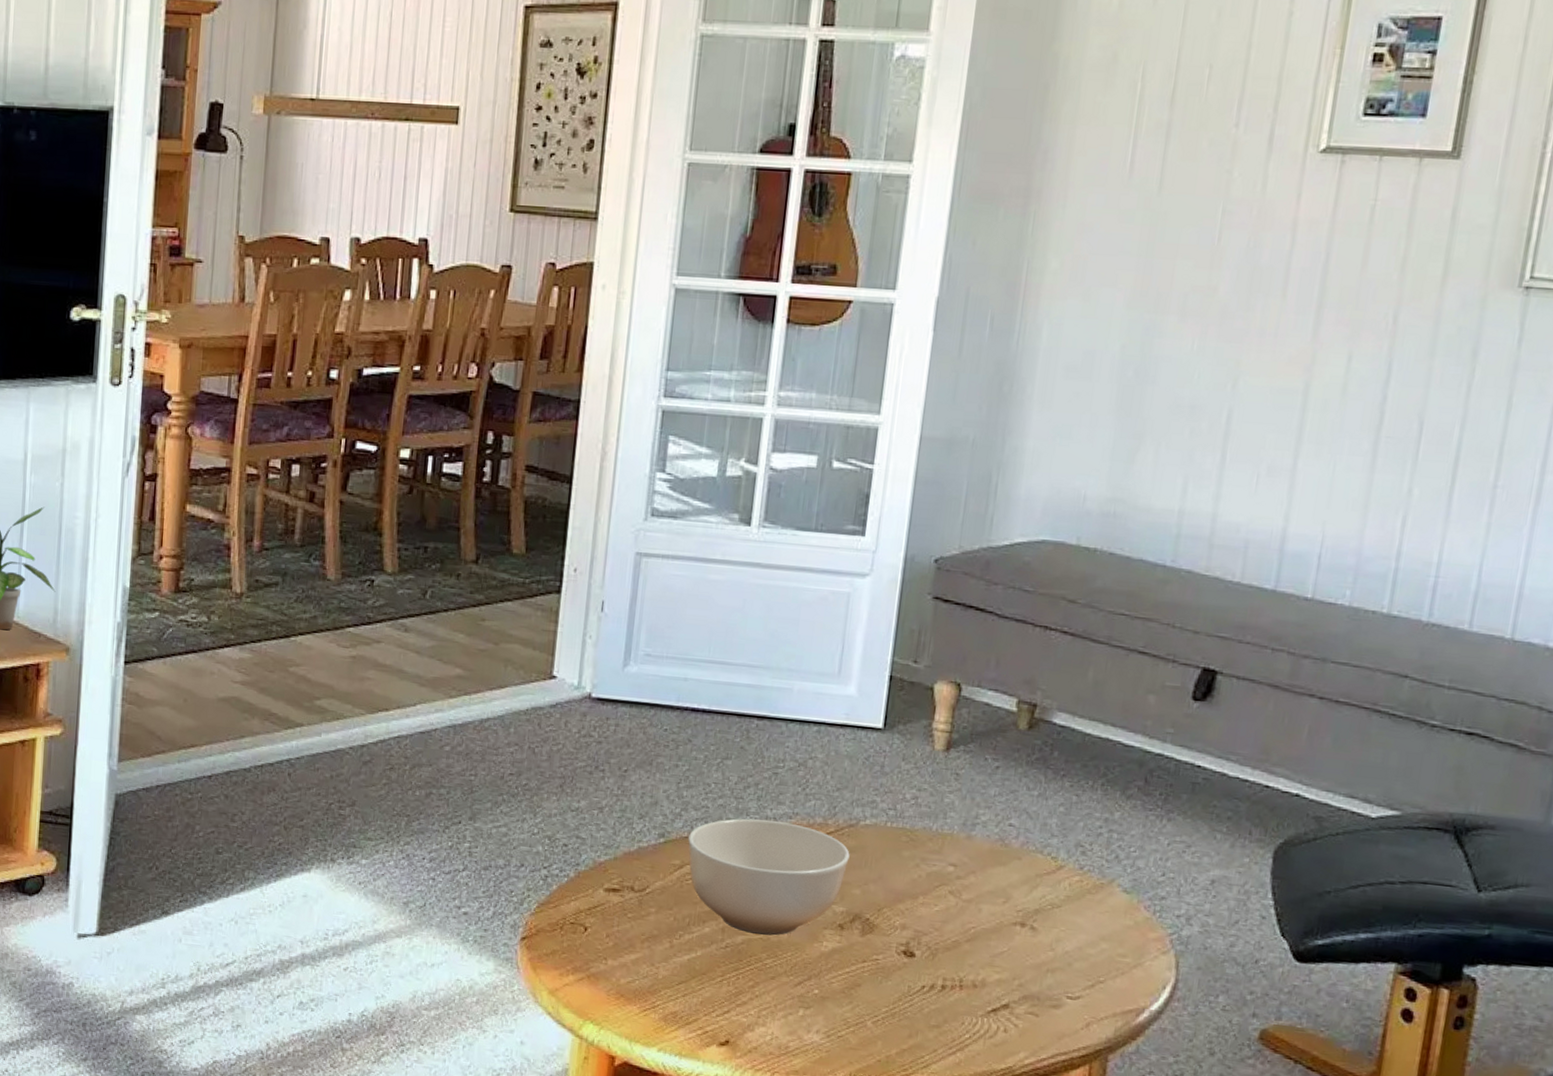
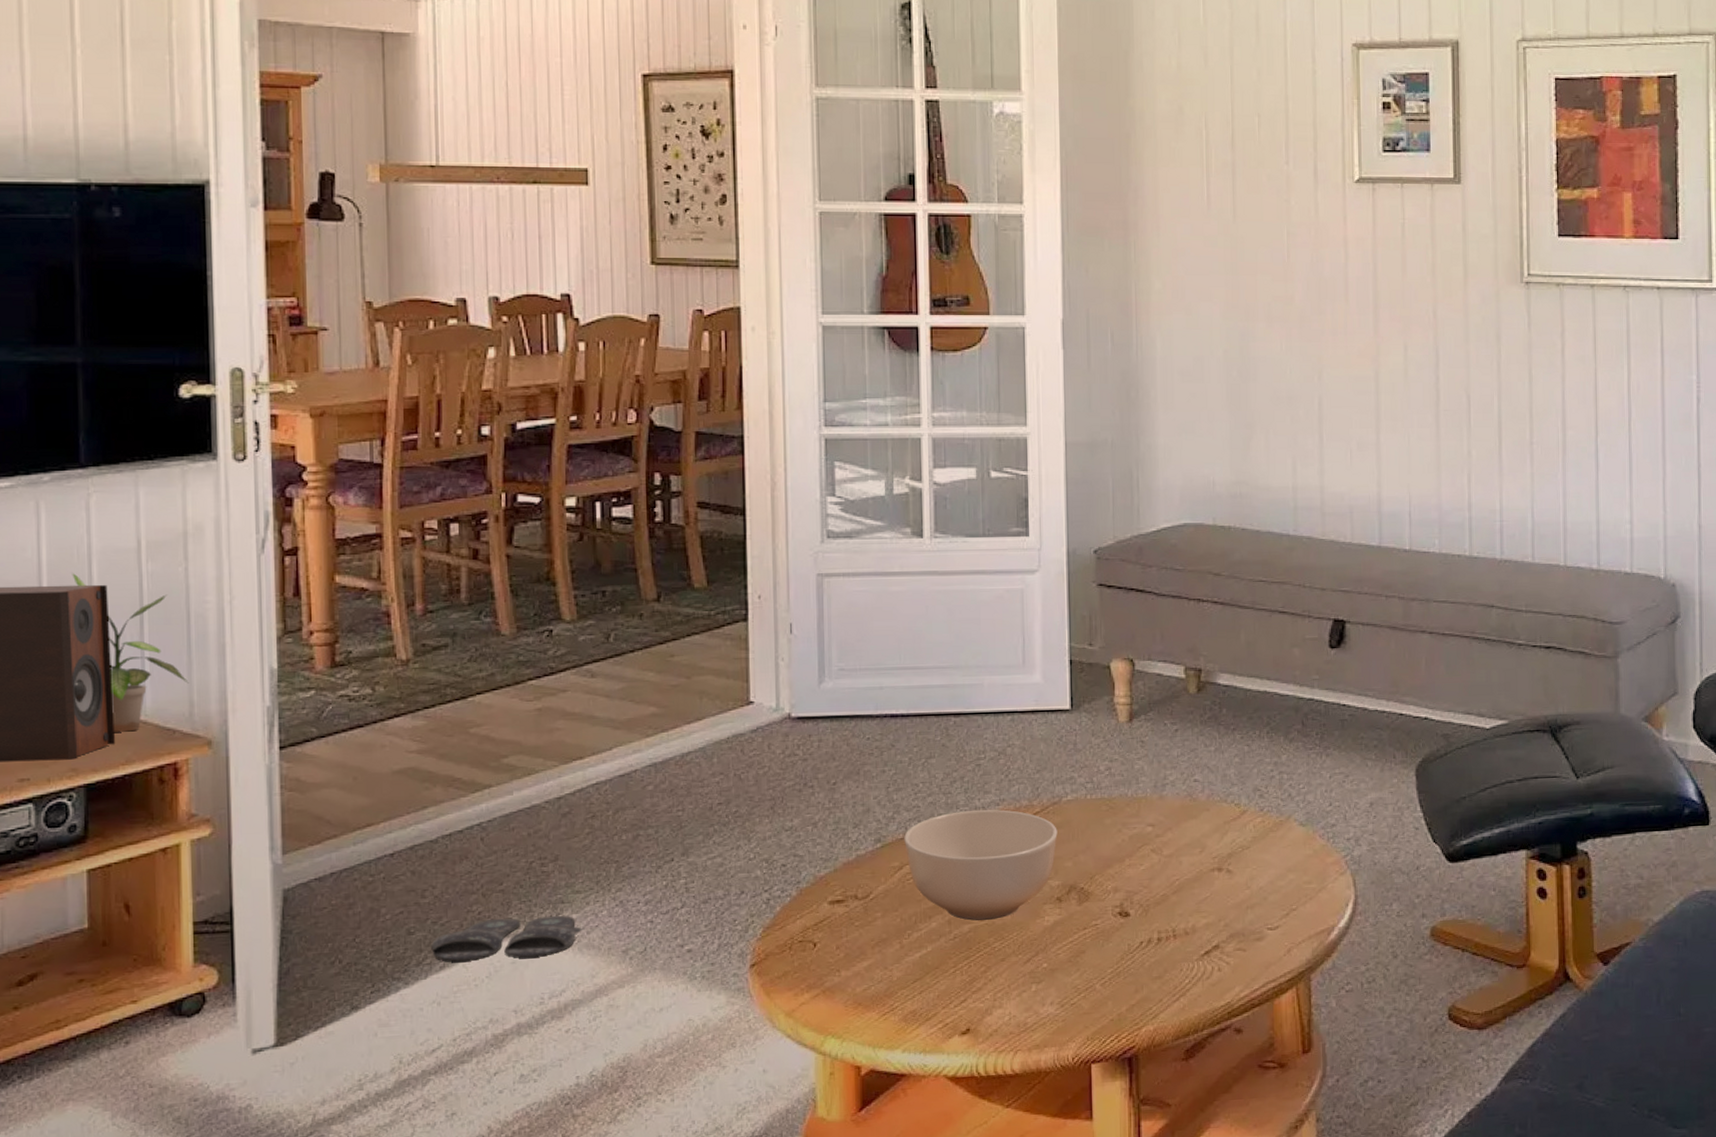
slippers: none [235,851,371,895] -> present [431,915,584,962]

